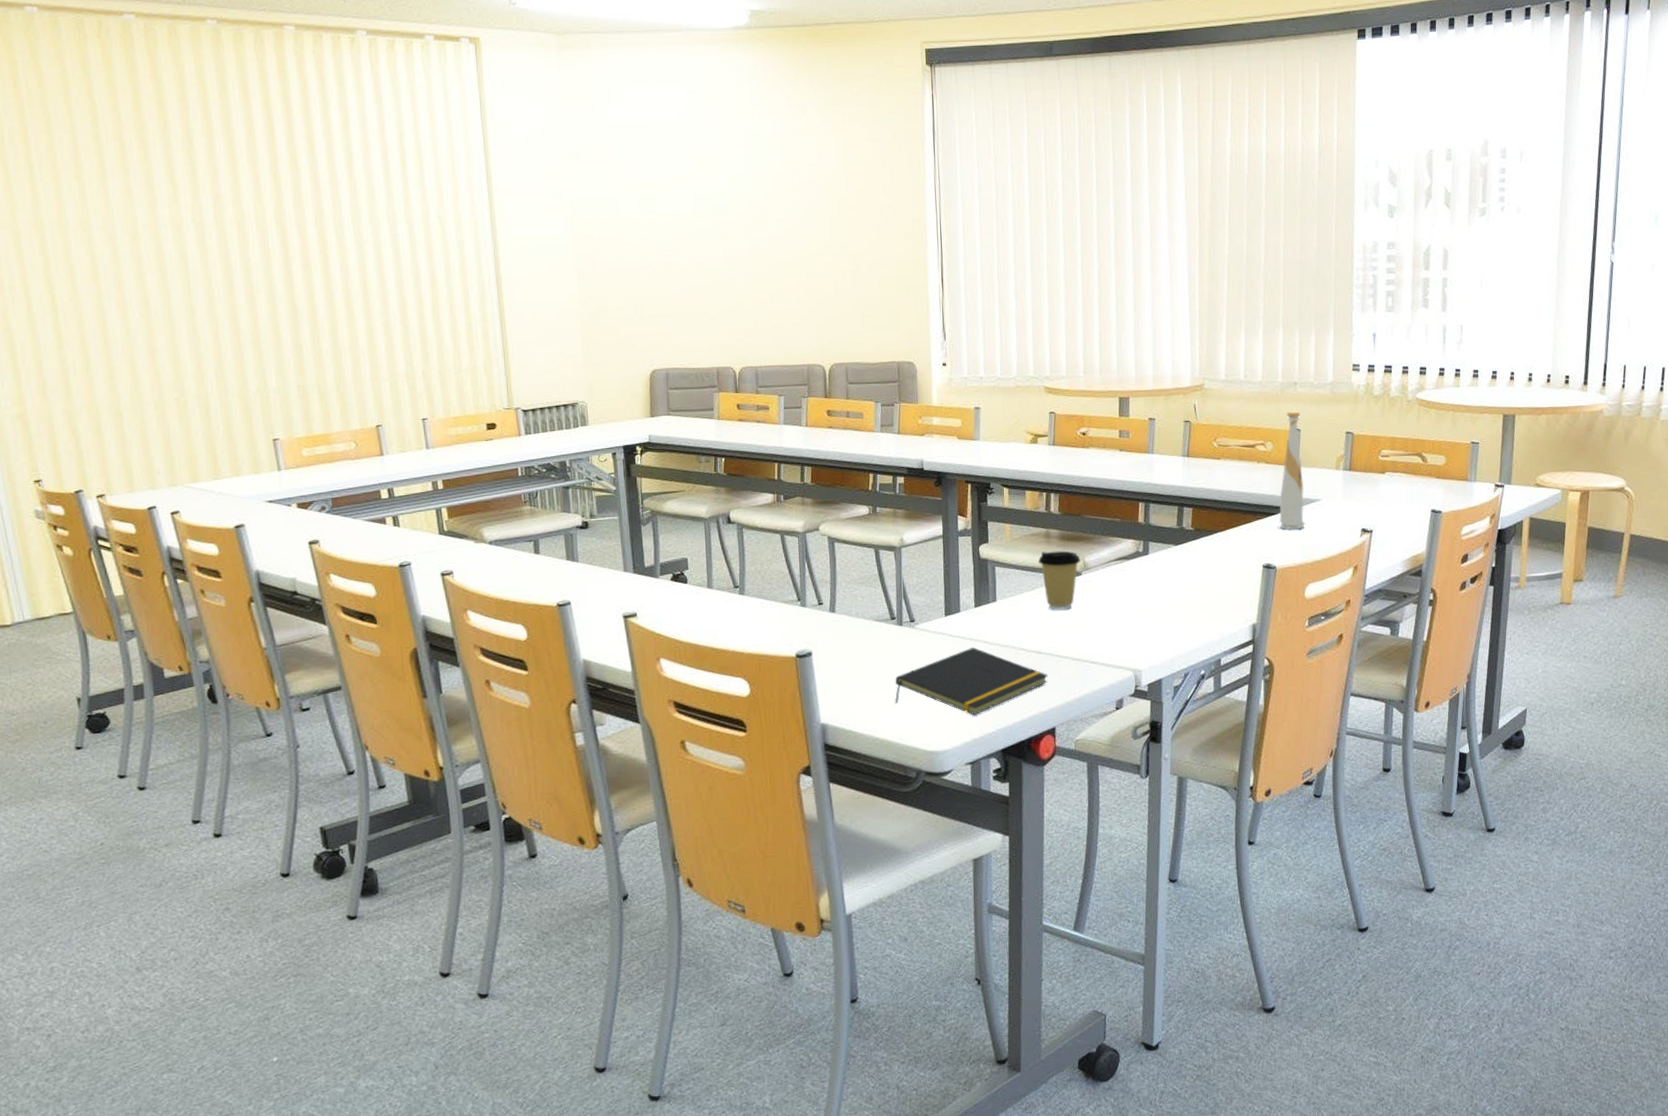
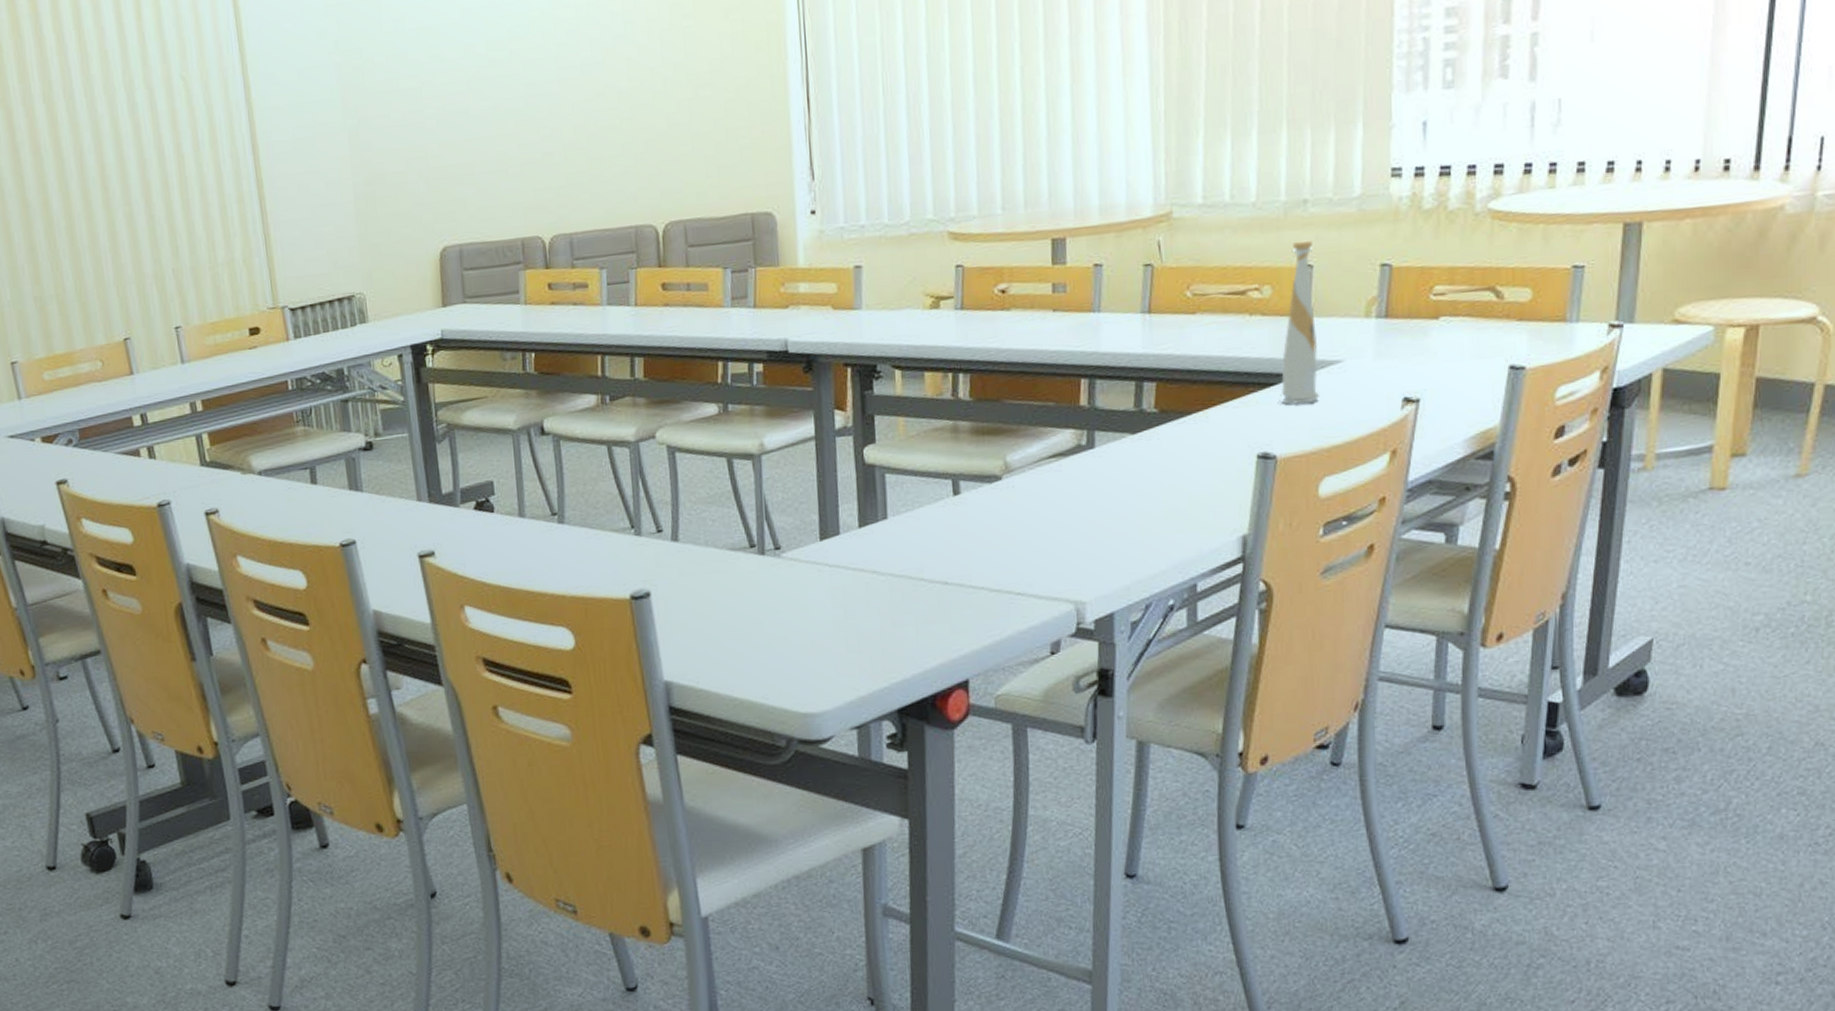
notepad: present [894,647,1049,716] -> none [757,579,959,667]
coffee cup: present [1038,550,1081,610] -> none [943,448,1001,527]

